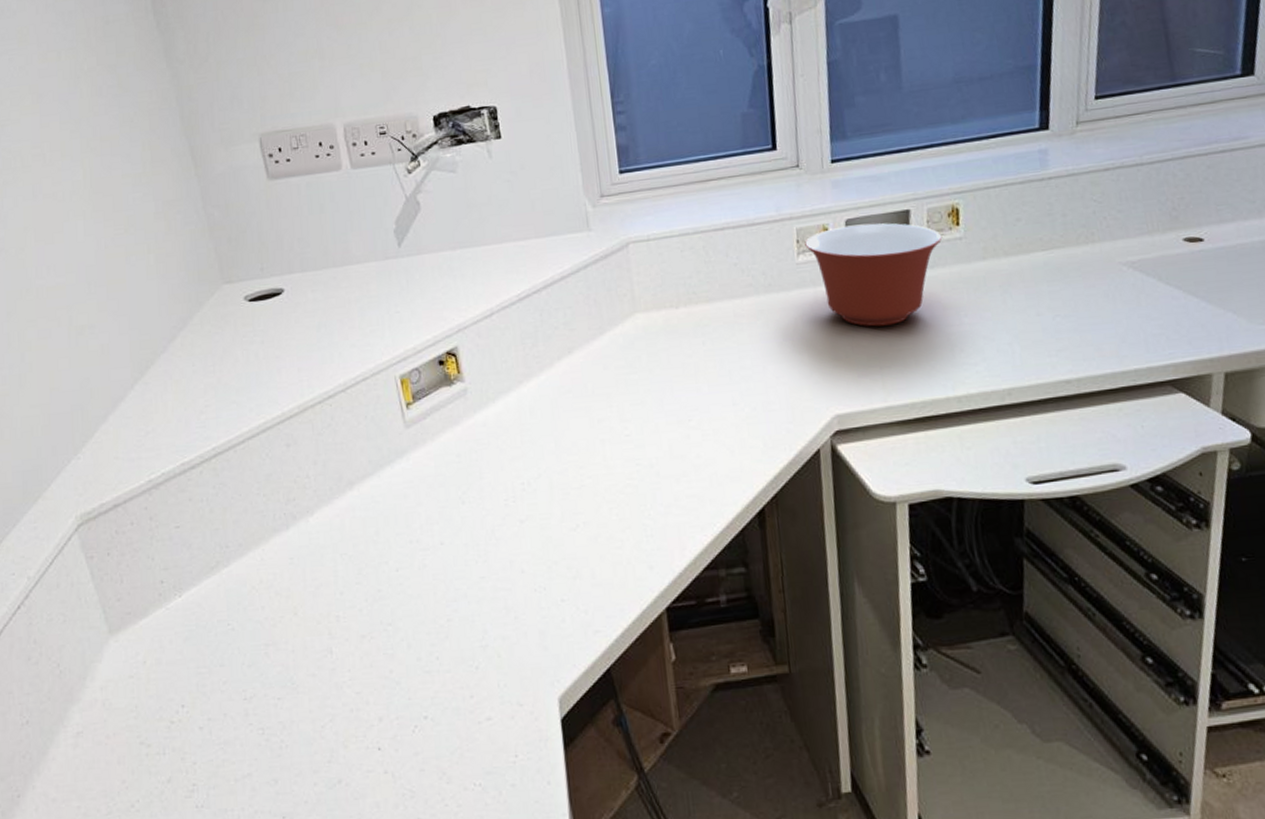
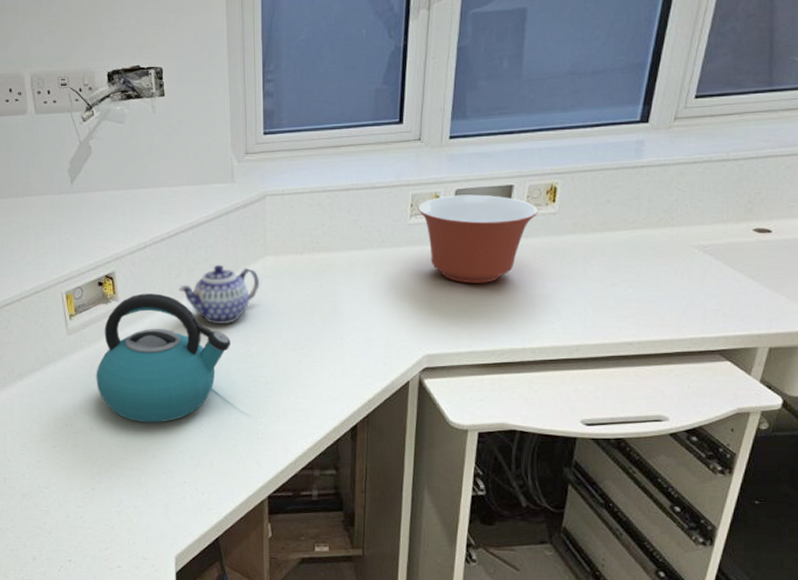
kettle: none [443,368,603,530] -> present [96,293,230,423]
teapot: none [535,327,631,400] -> present [178,264,259,325]

